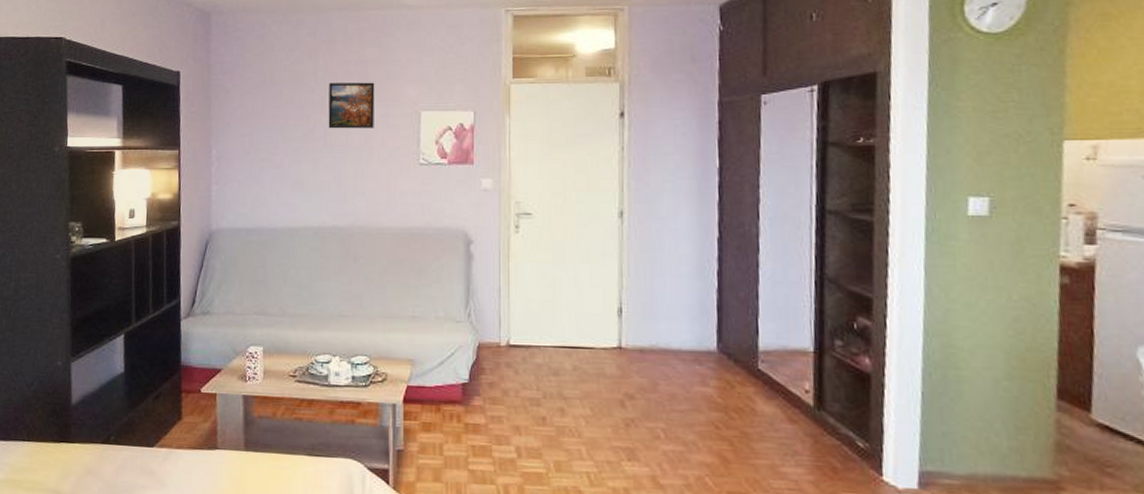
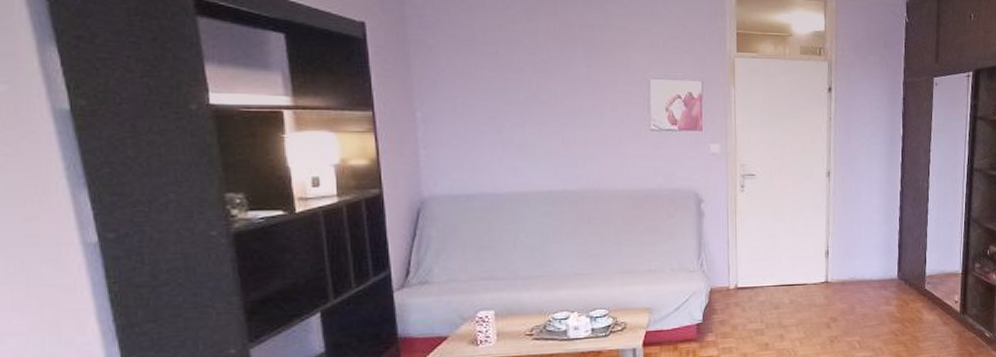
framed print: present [328,82,375,129] -> none [552,45,603,94]

